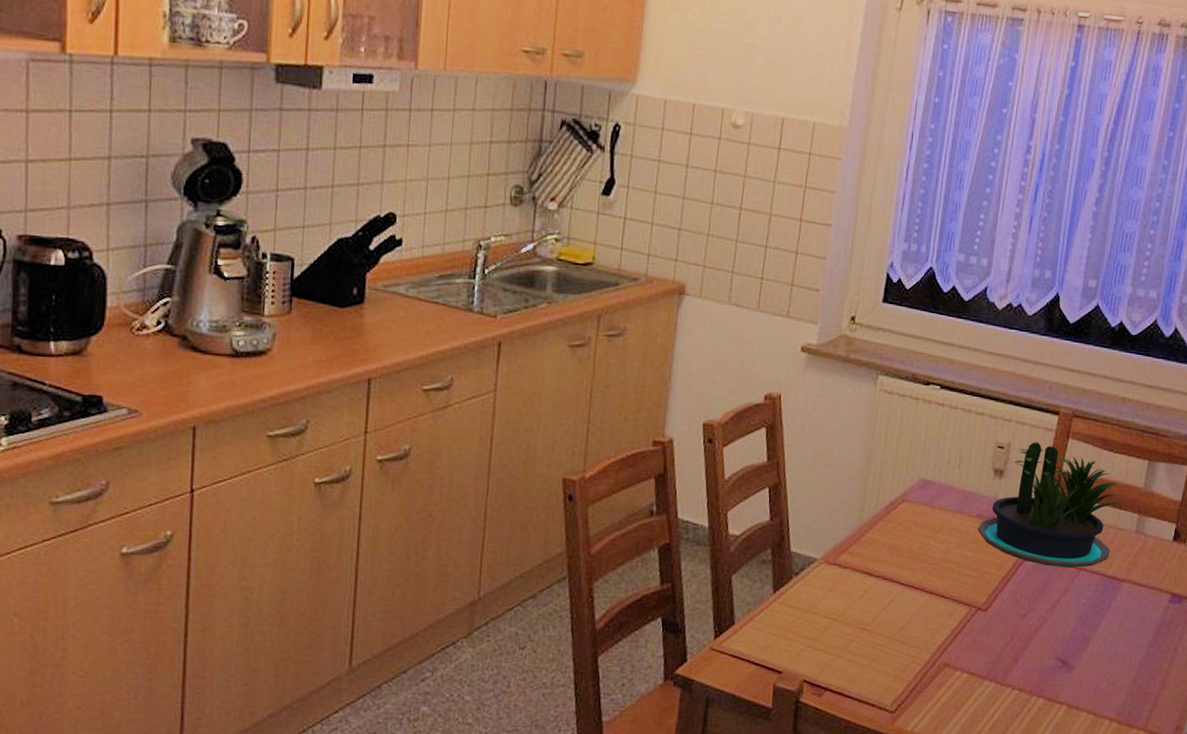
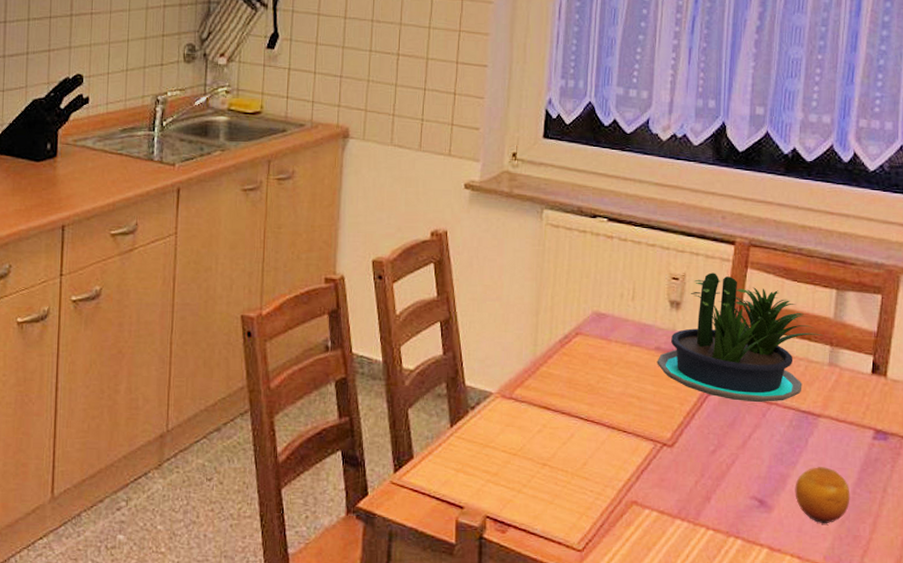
fruit: none [1095,629,1145,682] -> present [795,467,850,524]

